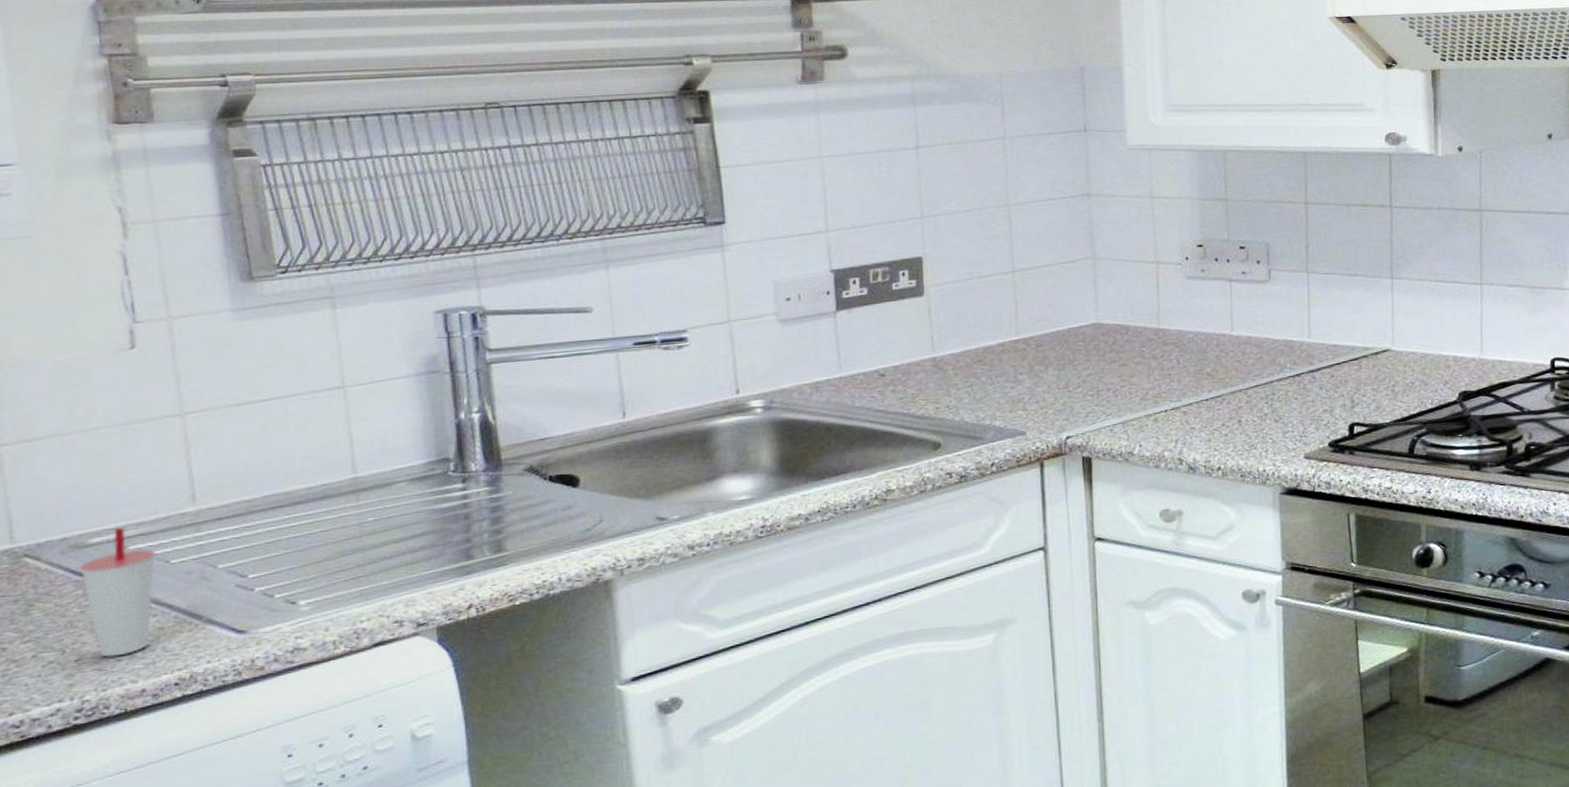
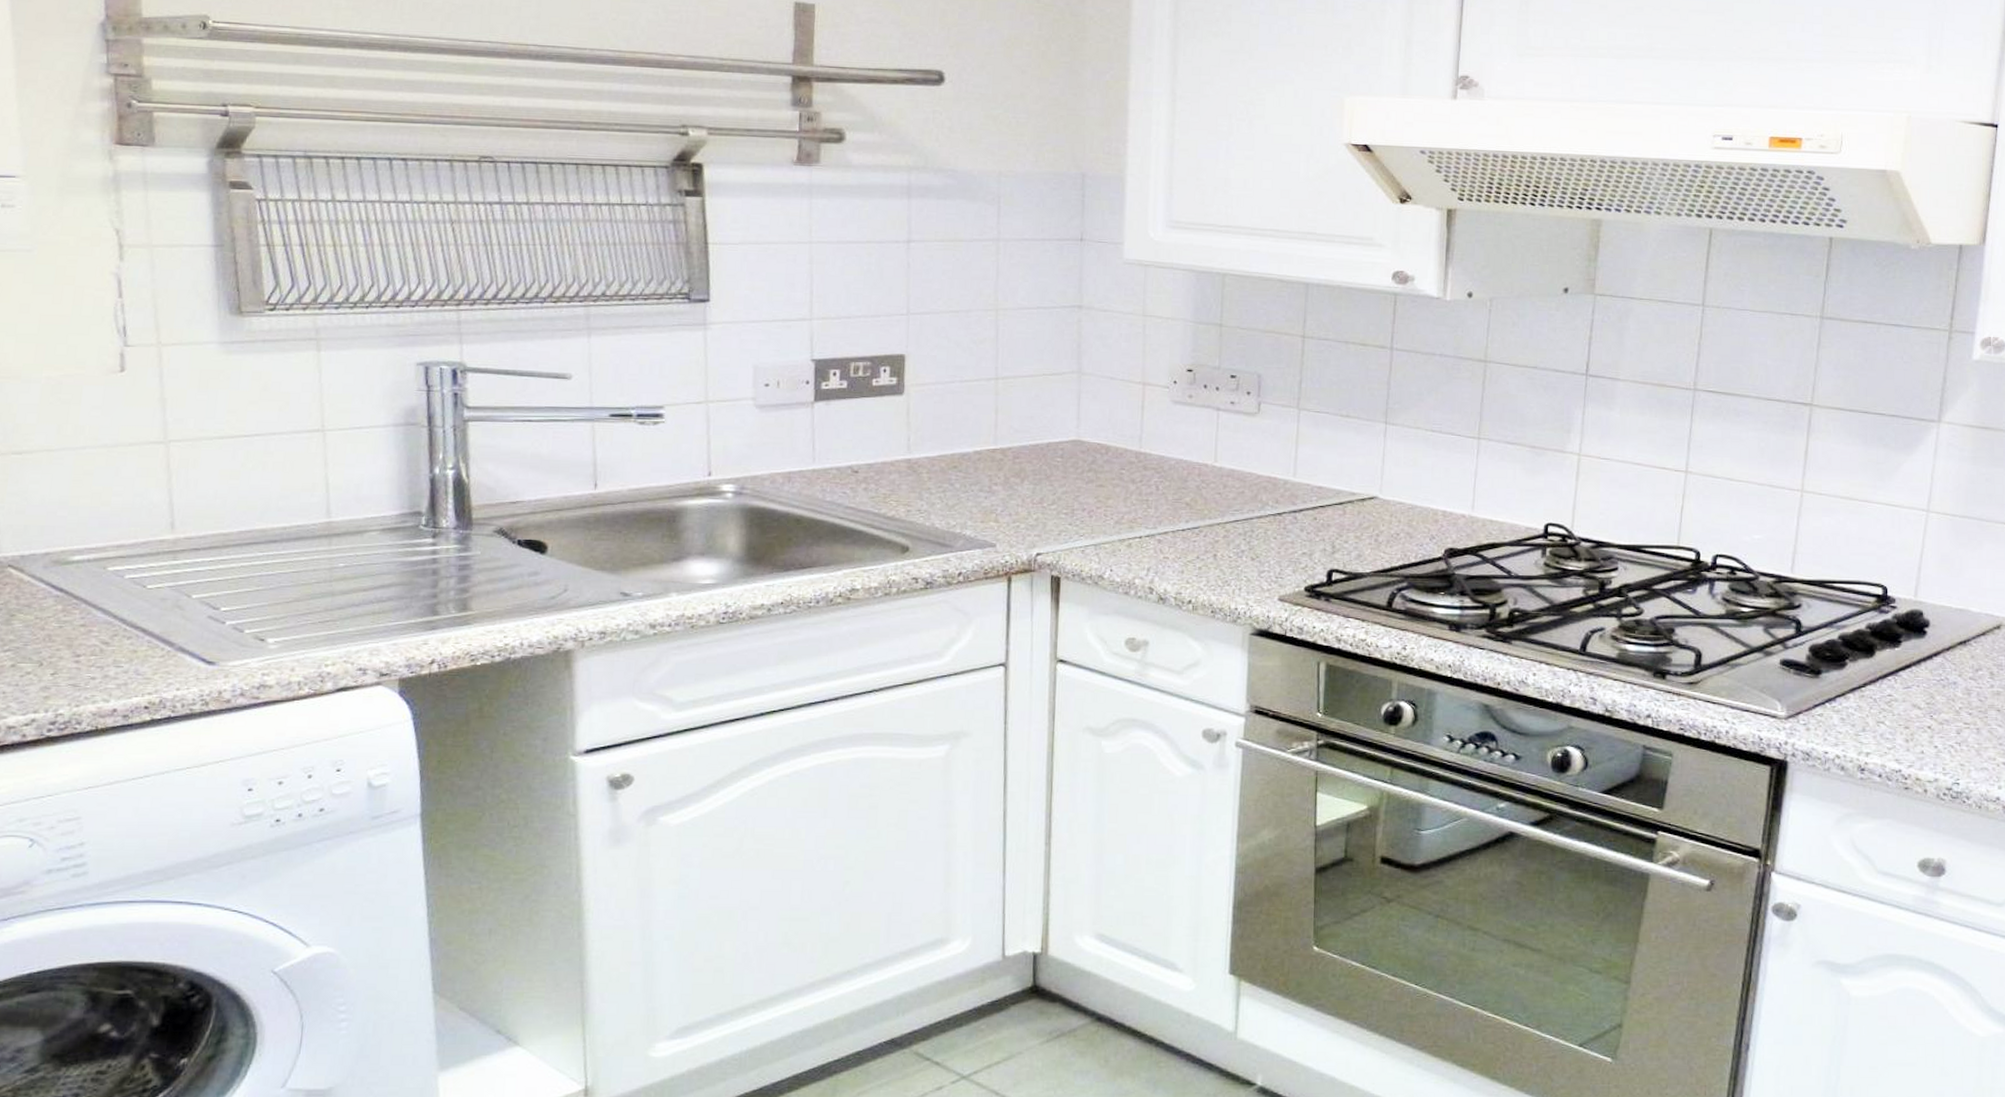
cup: present [79,527,156,658] -> none [60,547,134,674]

